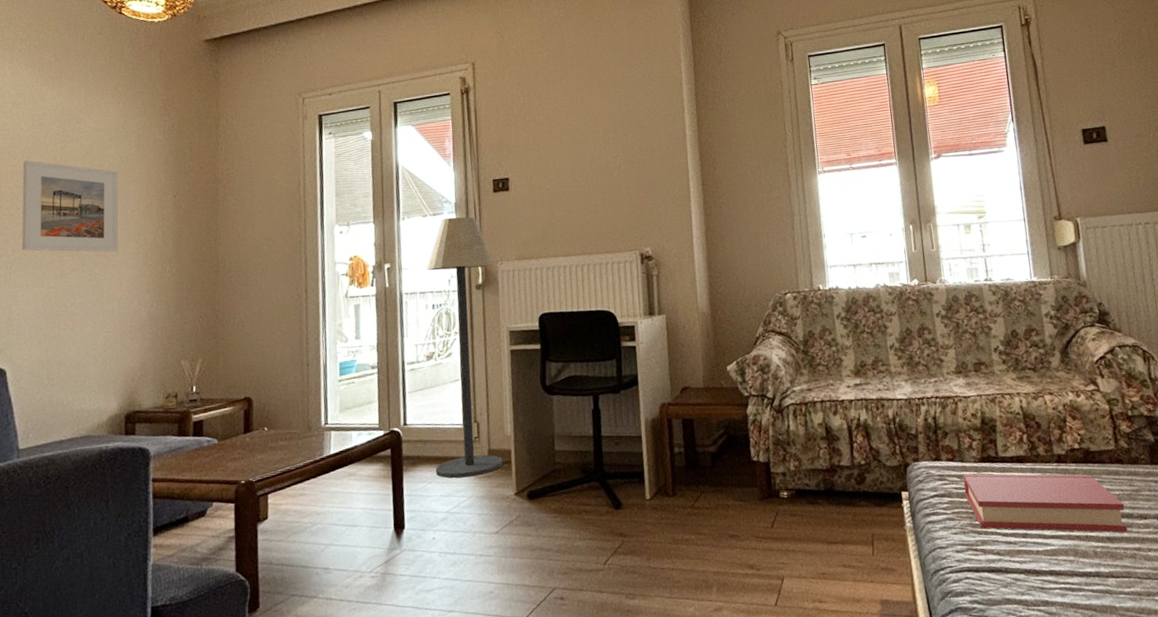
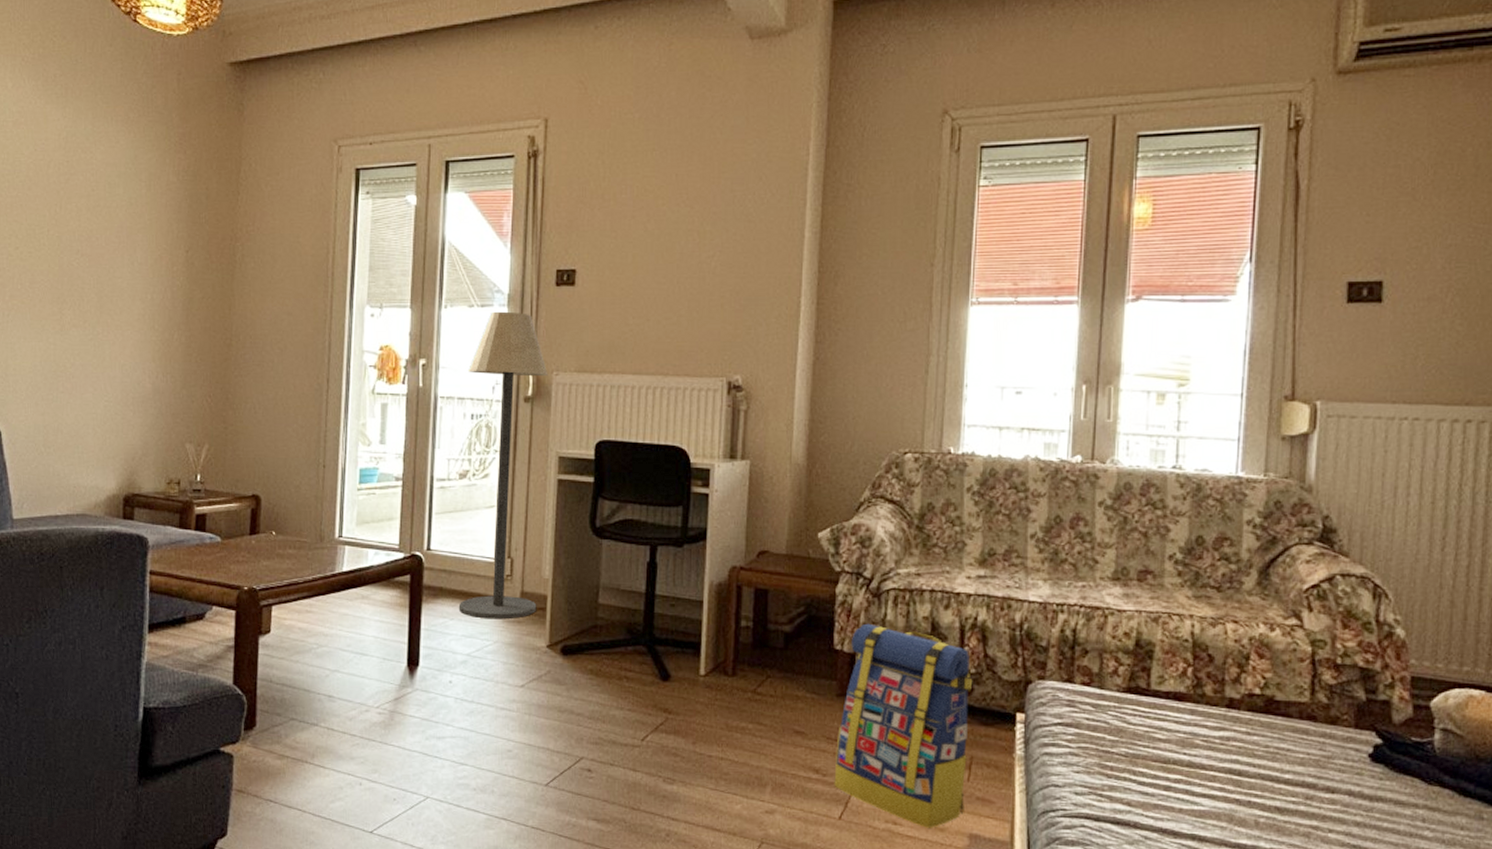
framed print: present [21,160,119,252] -> none [20,192,126,309]
backpack: none [764,435,874,601] -> present [834,623,973,828]
hardback book: present [963,473,1128,533] -> none [1098,703,1308,805]

